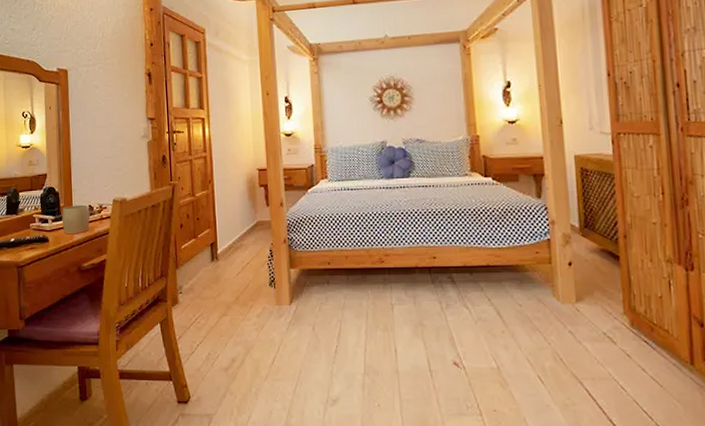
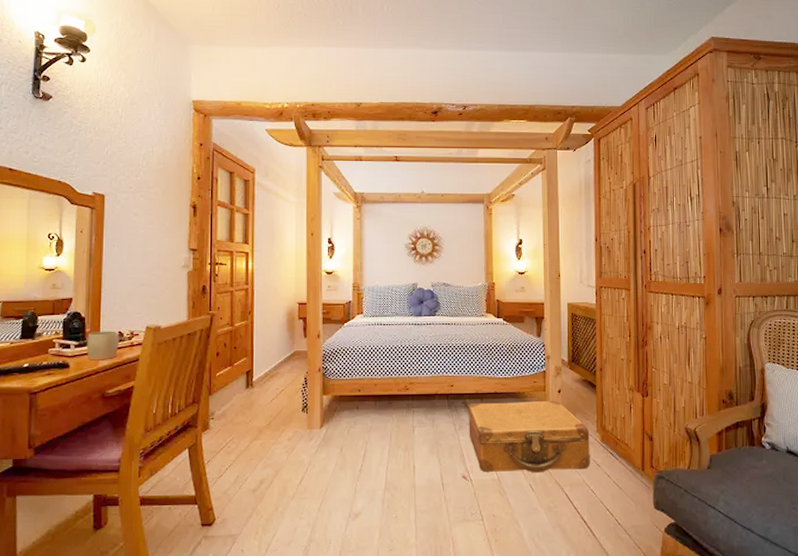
suitcase: none [454,276,617,362] -> present [467,401,590,473]

